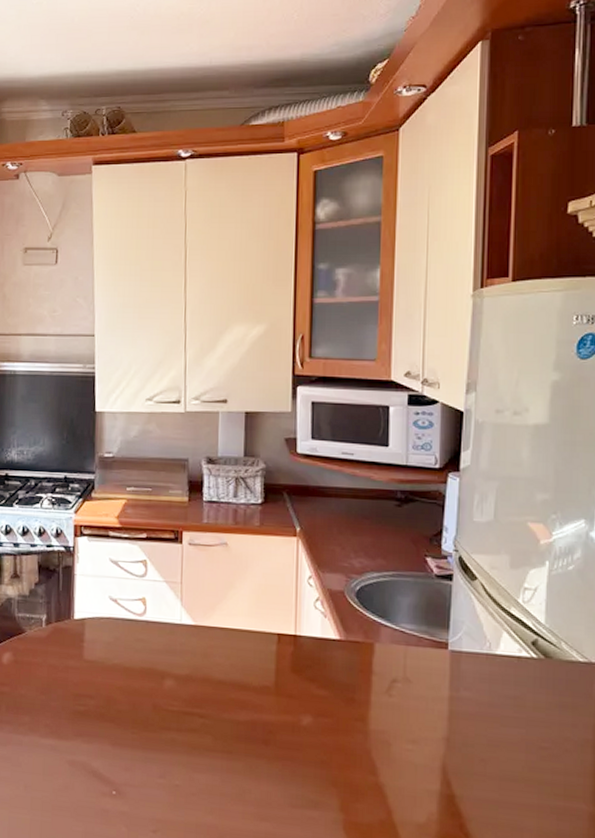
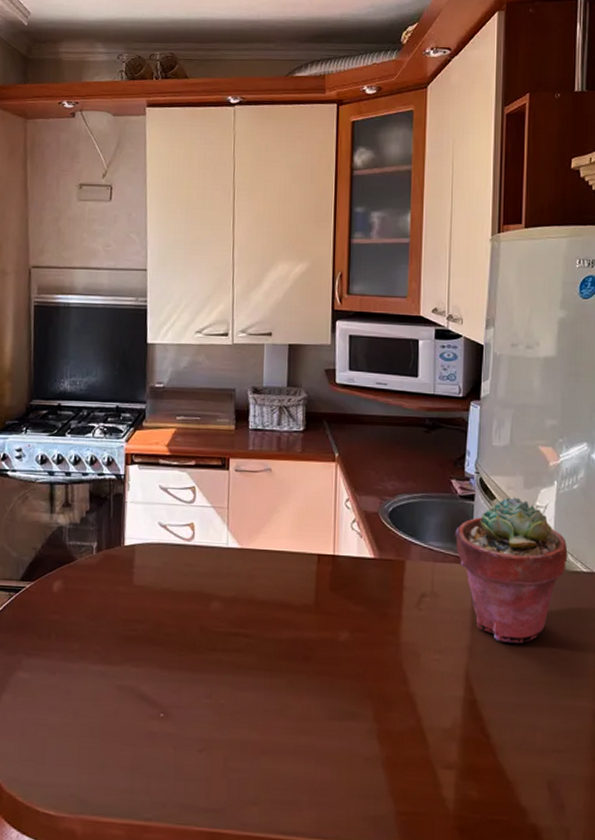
potted succulent: none [431,578,561,737] -> present [455,497,568,643]

